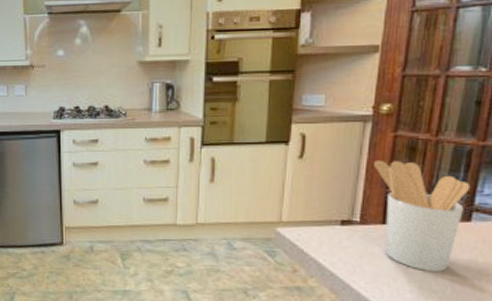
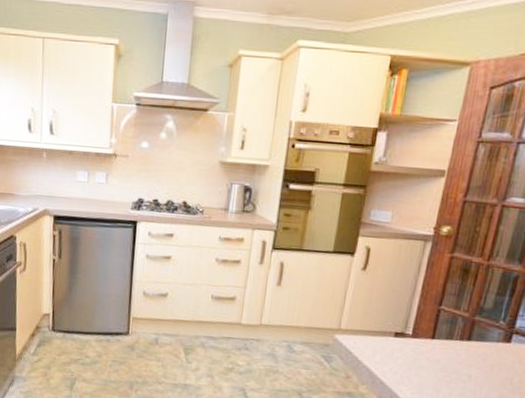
utensil holder: present [373,159,471,273] -> none [429,278,514,388]

